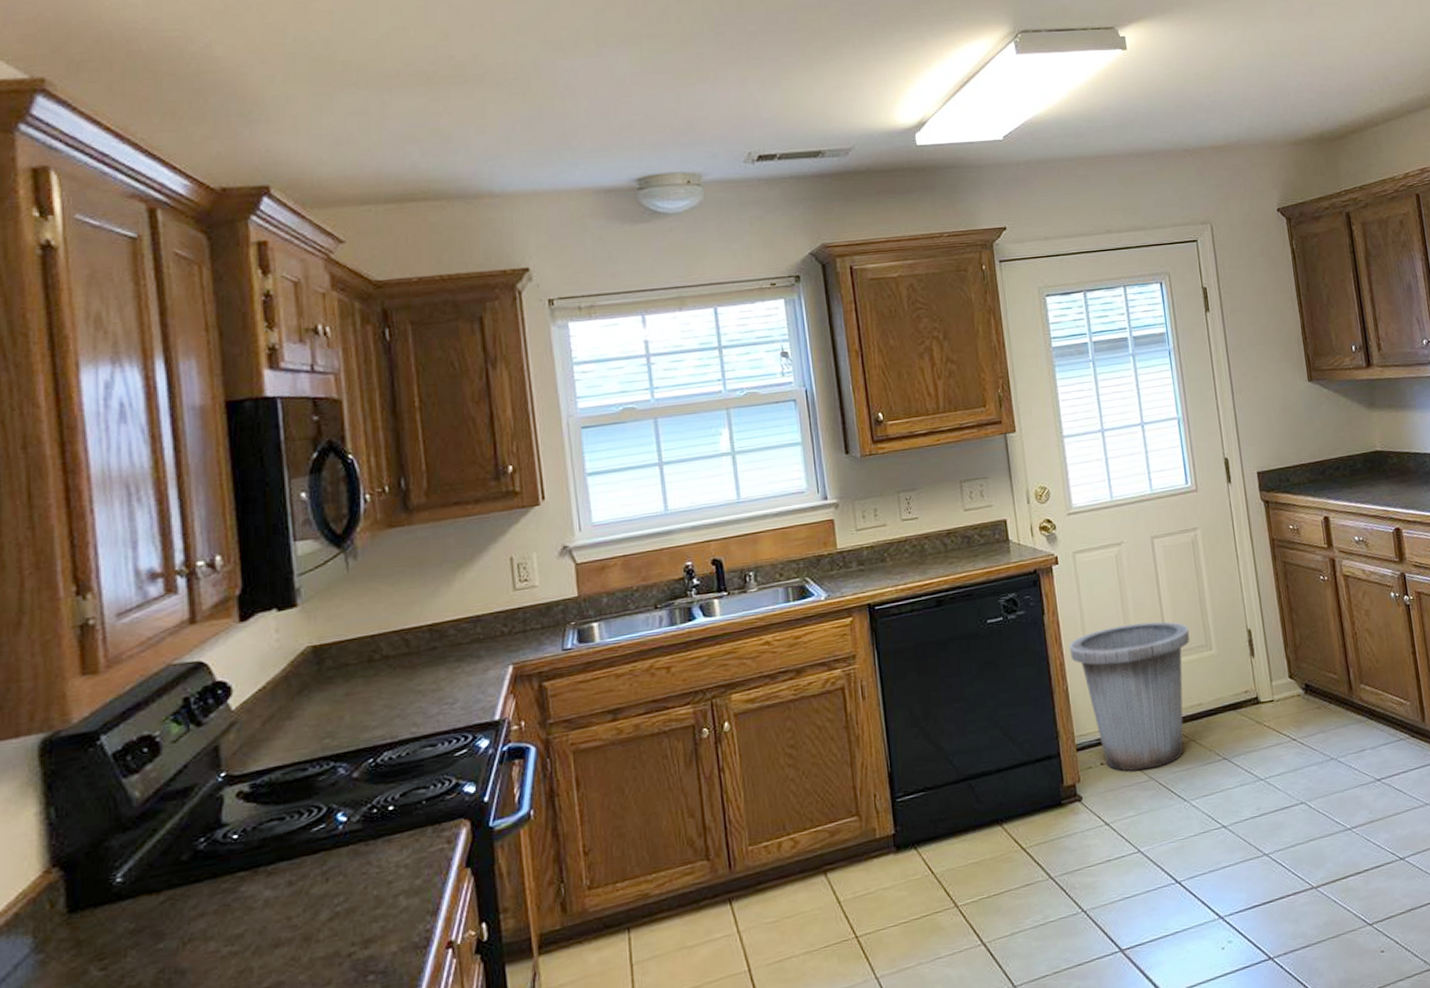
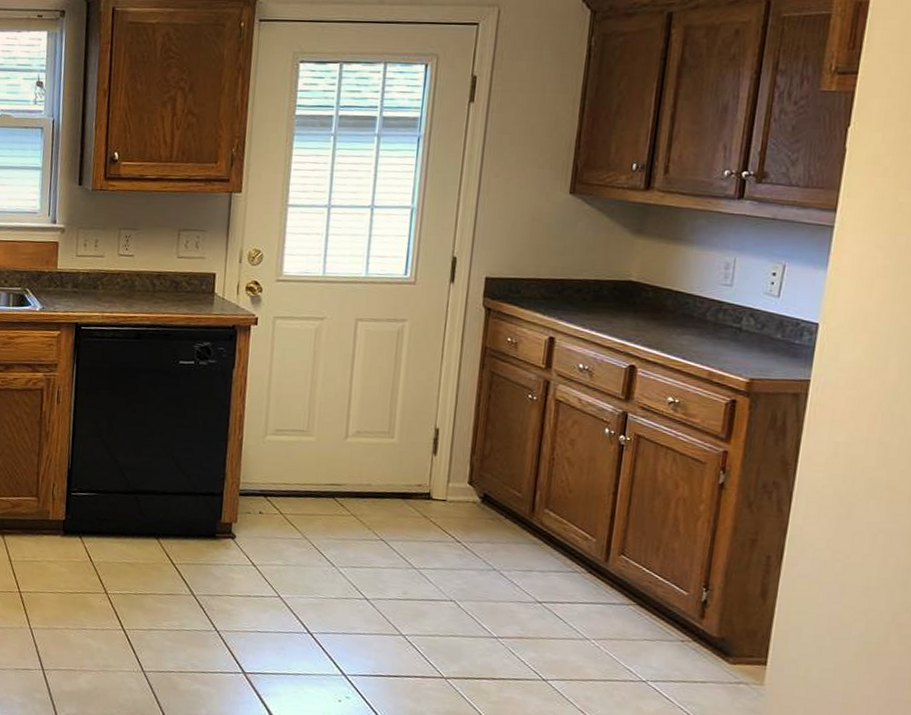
trash can: present [1069,621,1190,771] -> none [251,394,375,530]

